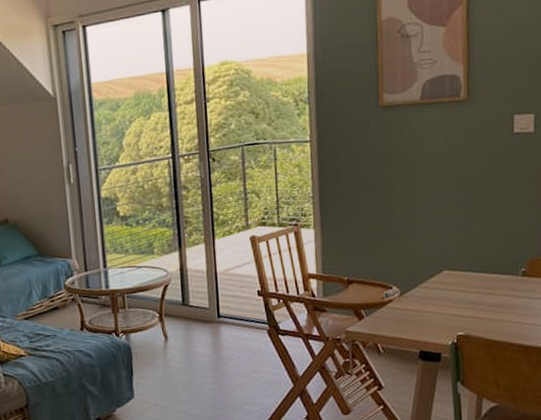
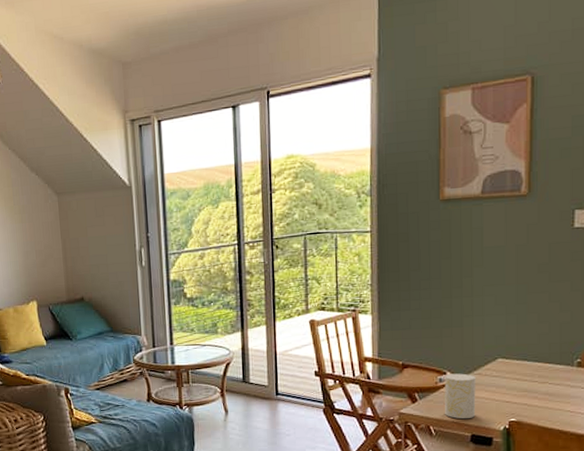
cup: none [390,287,424,335] -> present [444,373,476,419]

